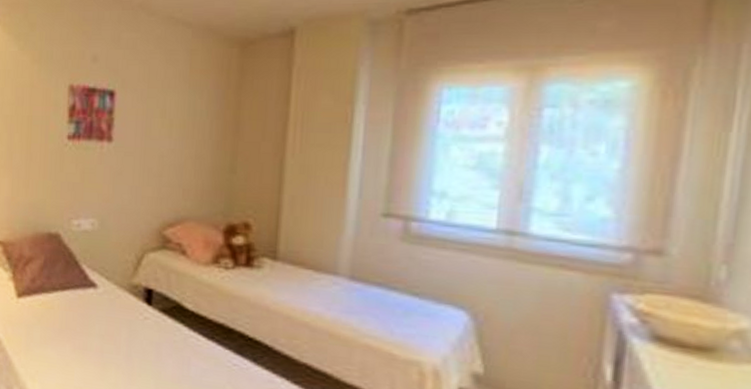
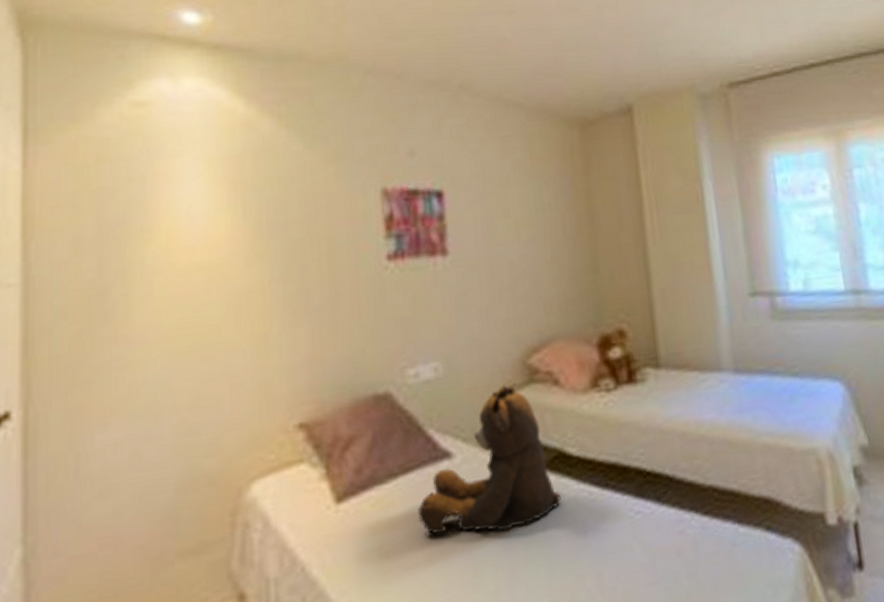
teddy bear: none [68,245,174,348] -> present [417,383,561,535]

